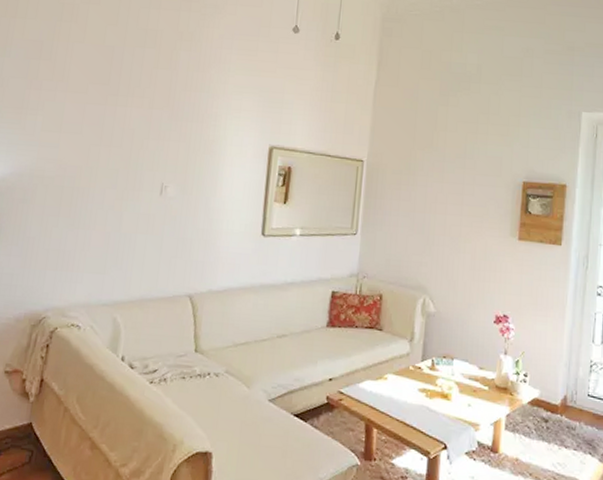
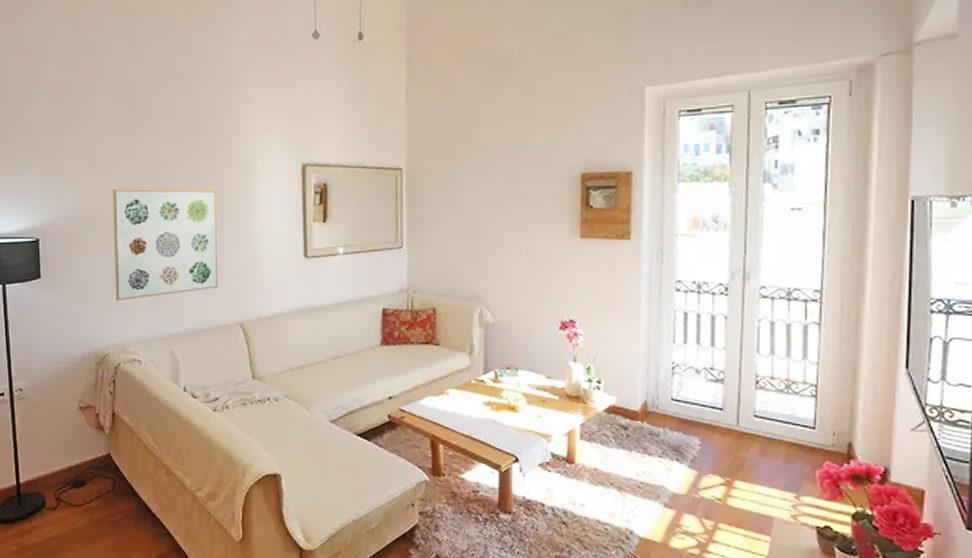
wall art: none [62,150,182,264] -> present [113,188,218,301]

